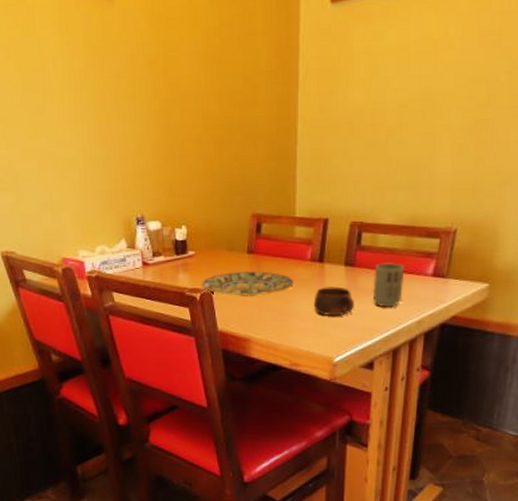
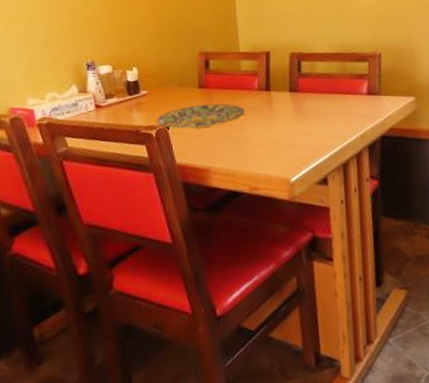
cup: present [313,286,354,315] -> none [265,111,303,139]
cup: present [372,262,405,308] -> none [316,85,344,126]

